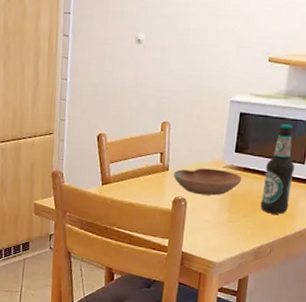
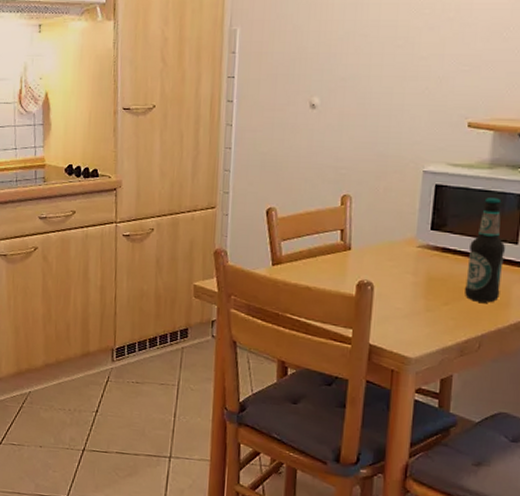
bowl: present [173,168,242,196] -> none [356,247,441,280]

